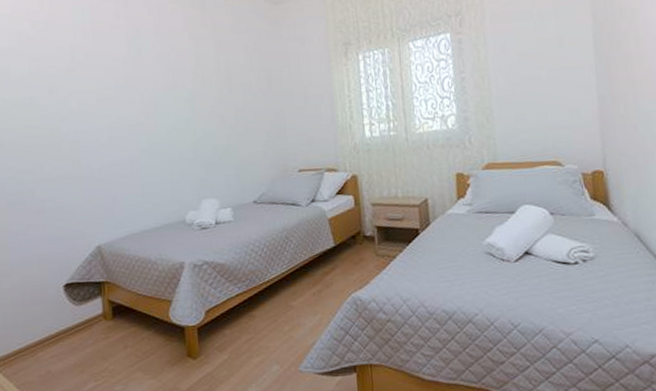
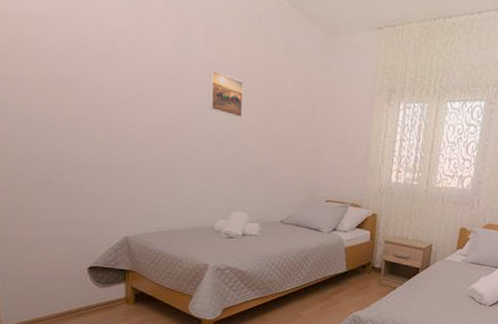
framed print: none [163,62,200,103] -> present [208,69,244,118]

